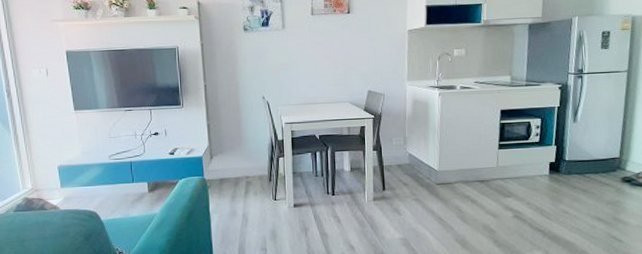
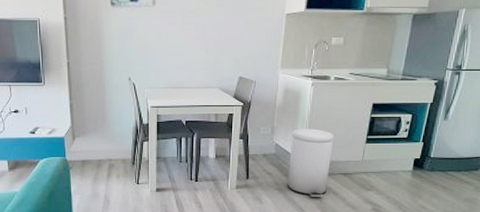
pedal bin: none [424,137,467,207] -> present [287,129,334,198]

